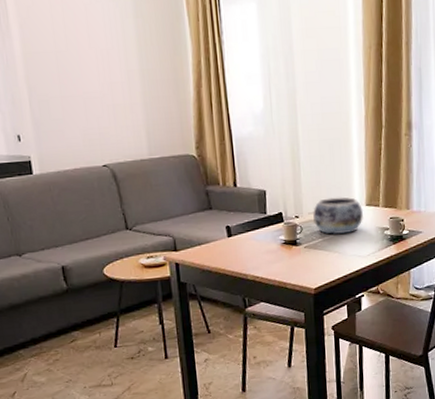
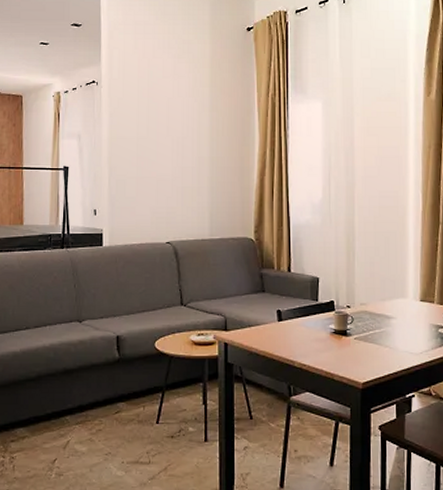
decorative bowl: present [313,197,364,235] -> none [365,290,418,329]

